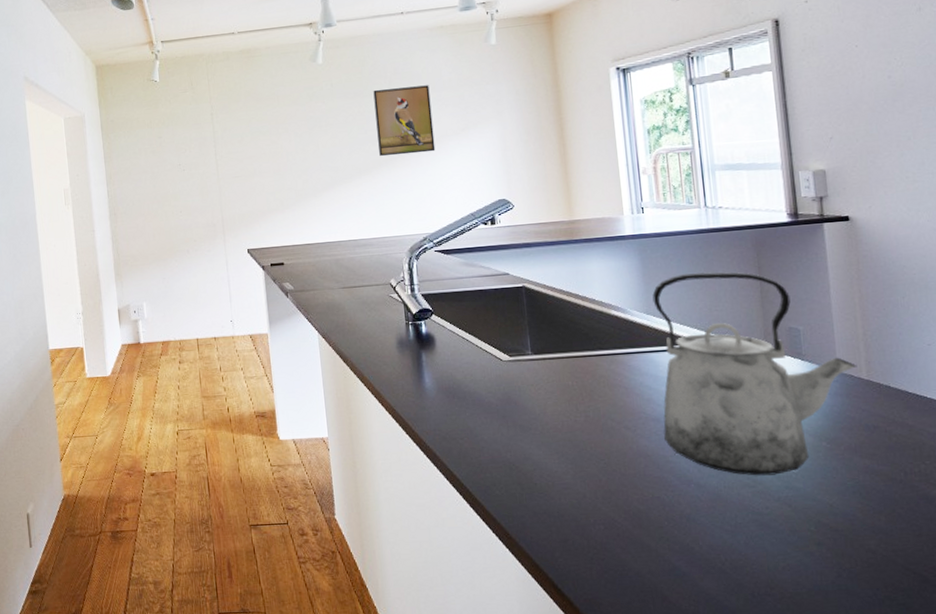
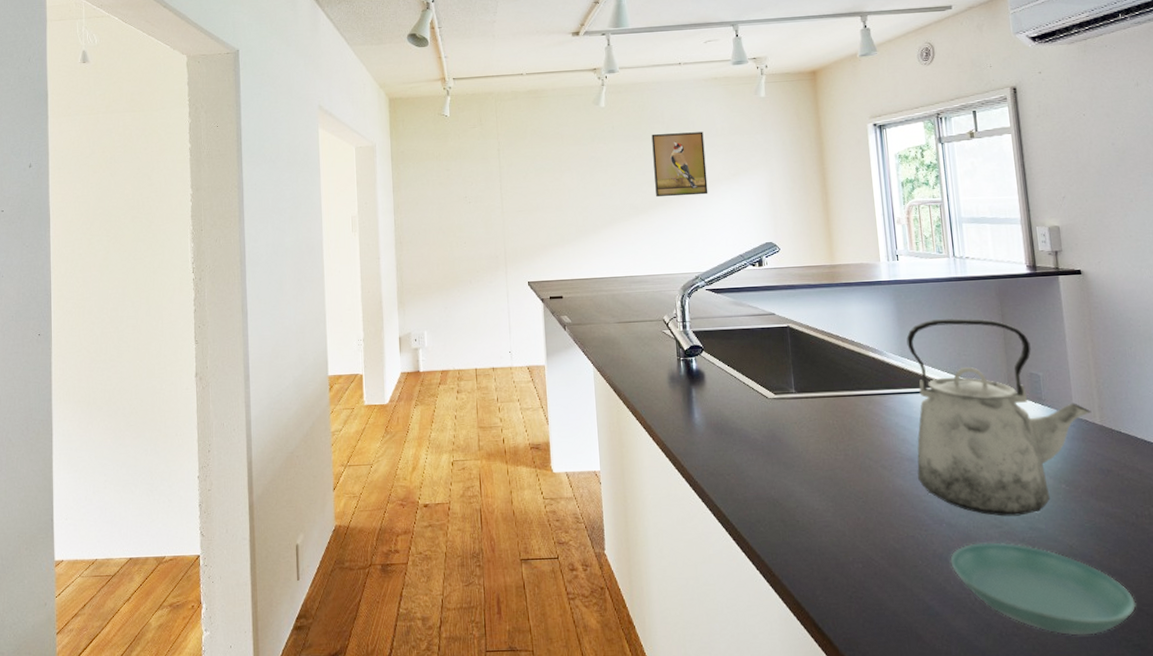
saucer: none [699,501,903,595] -> present [950,542,1137,635]

